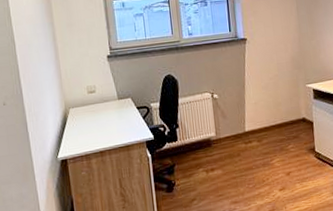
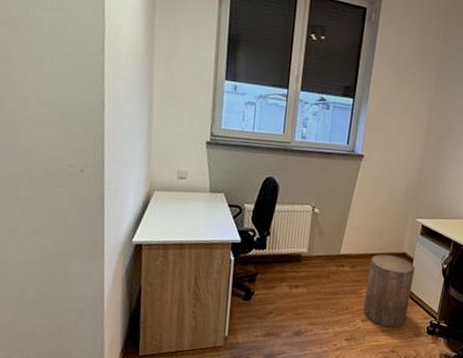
stool: none [274,122,321,192] -> present [363,254,415,328]

